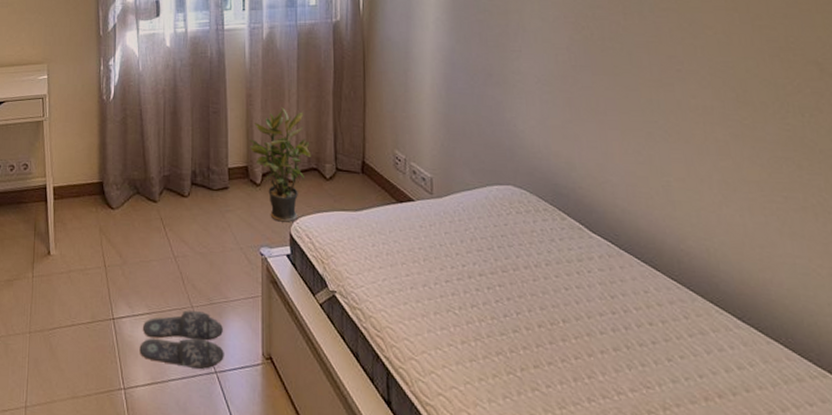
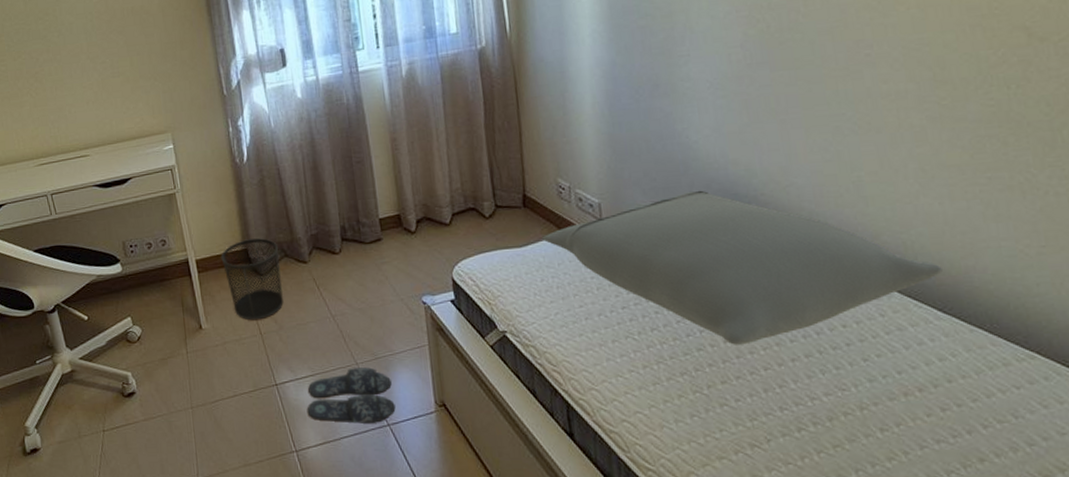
waste bin: none [77,173,131,253] -> present [221,238,283,321]
potted plant: present [249,107,312,222] -> none [398,148,468,268]
pillow: none [377,177,742,332] -> present [542,190,943,345]

